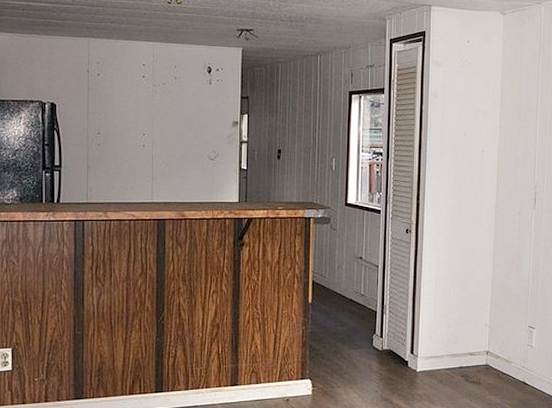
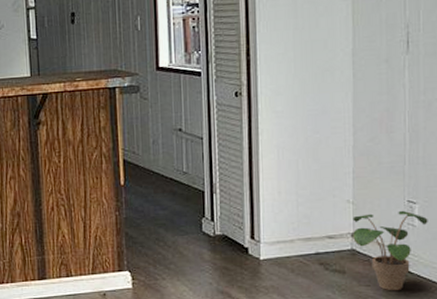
potted plant: none [487,333,542,400] -> present [351,210,428,291]

